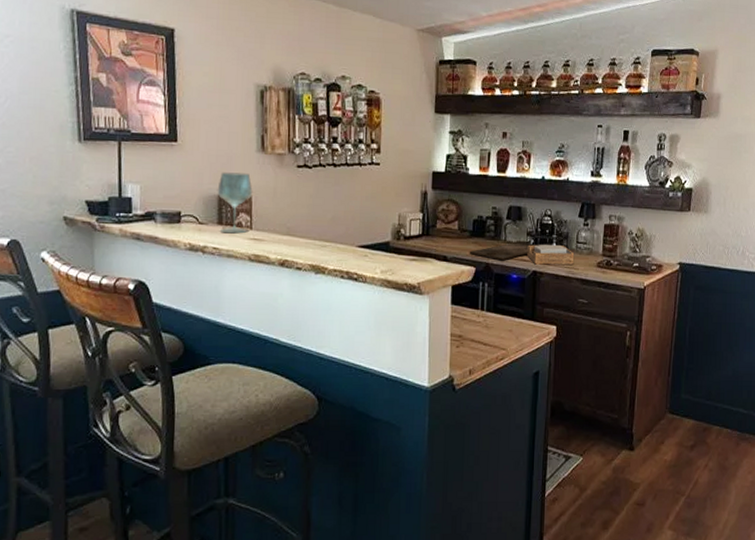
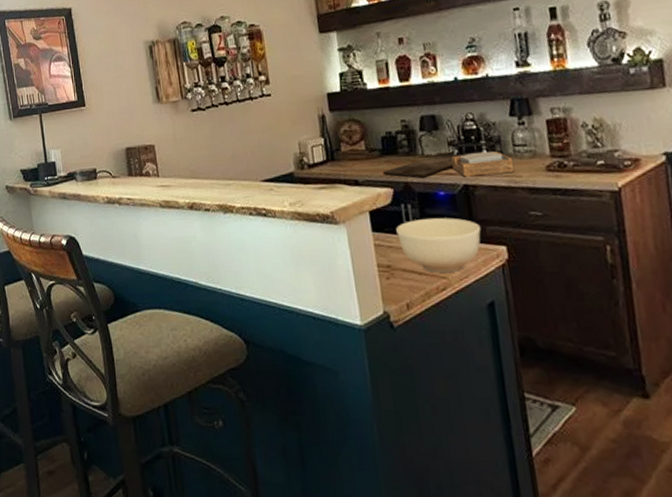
wine glass: present [217,172,253,234] -> none [123,124,156,184]
bowl: none [472,296,540,345] -> present [396,217,481,273]

